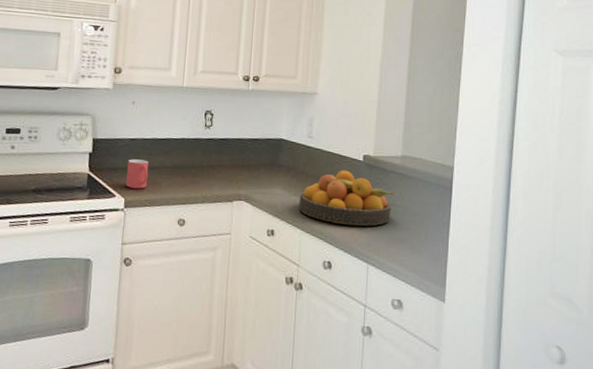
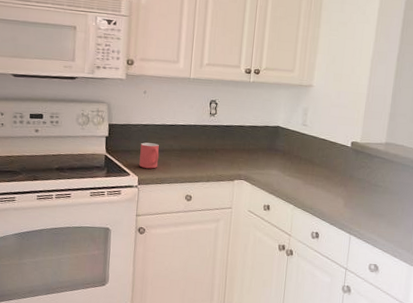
fruit bowl: present [298,170,393,226] -> none [292,154,376,203]

